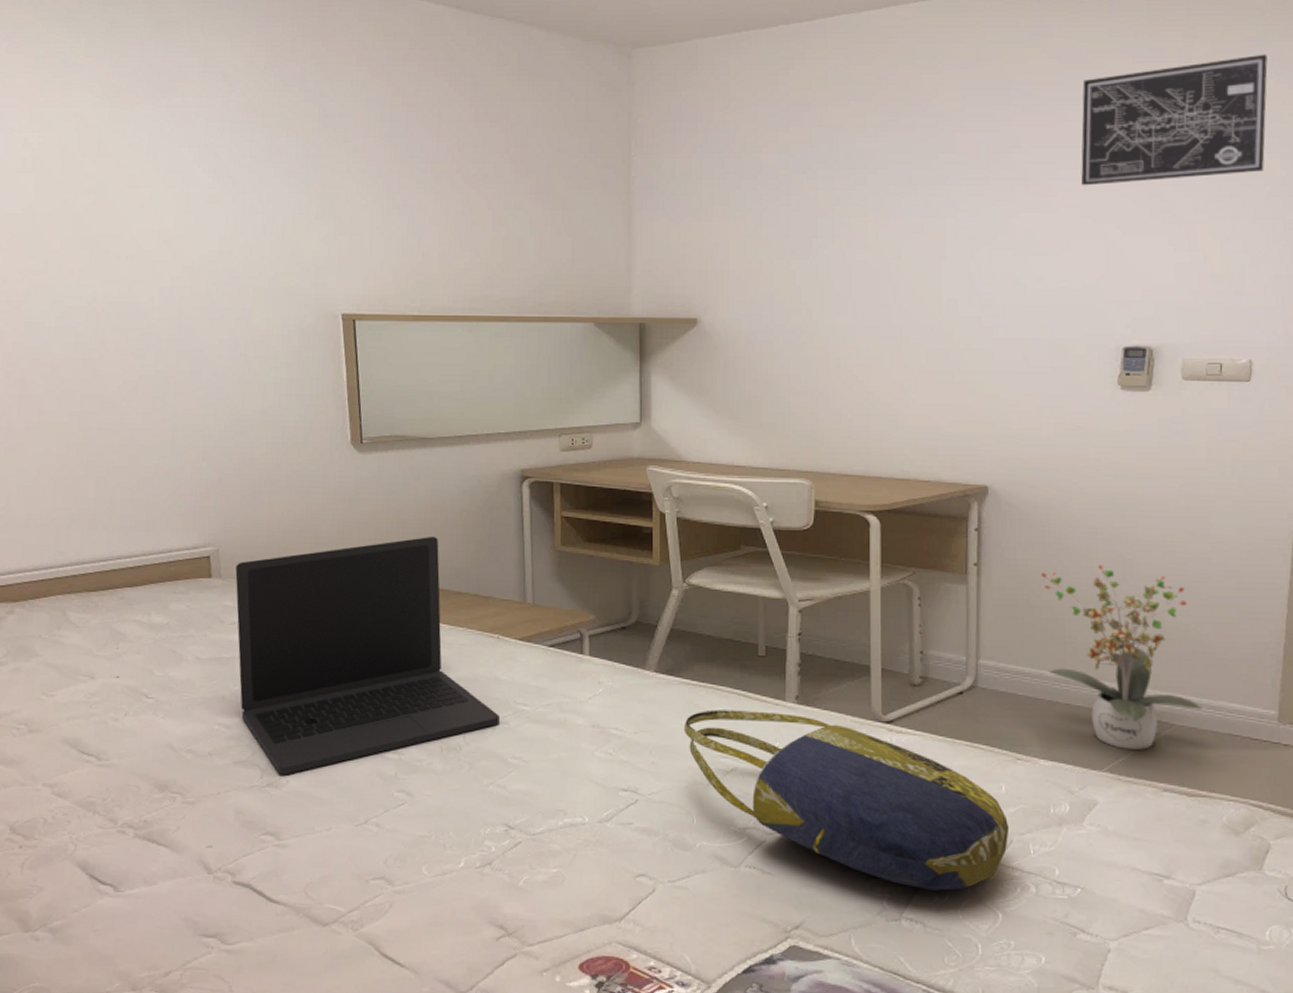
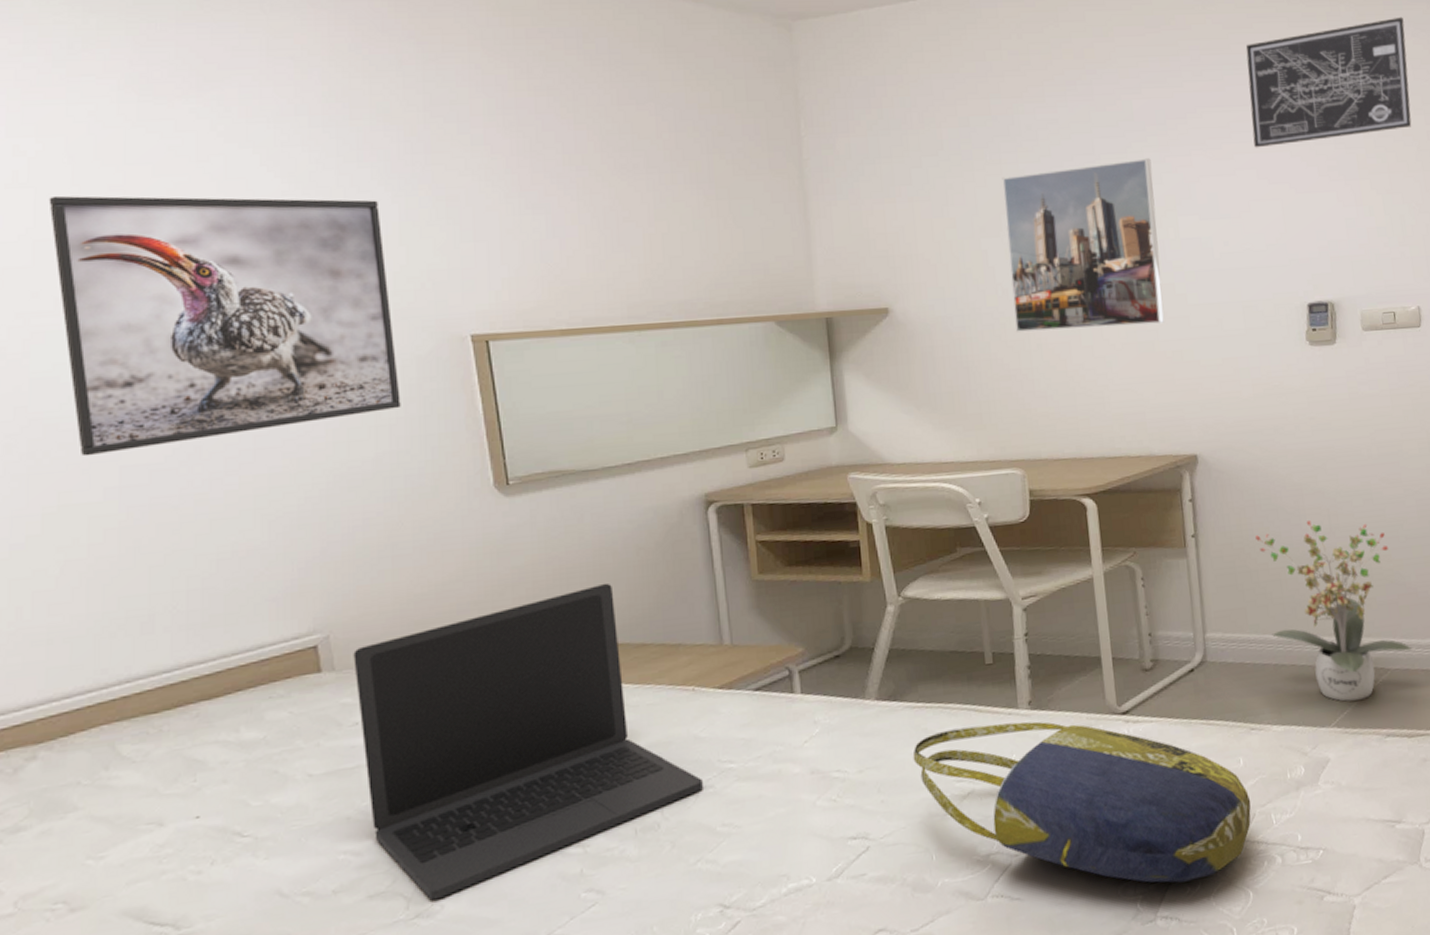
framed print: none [45,179,285,386] -> present [48,195,401,457]
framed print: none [815,191,969,354] -> present [1002,158,1164,332]

